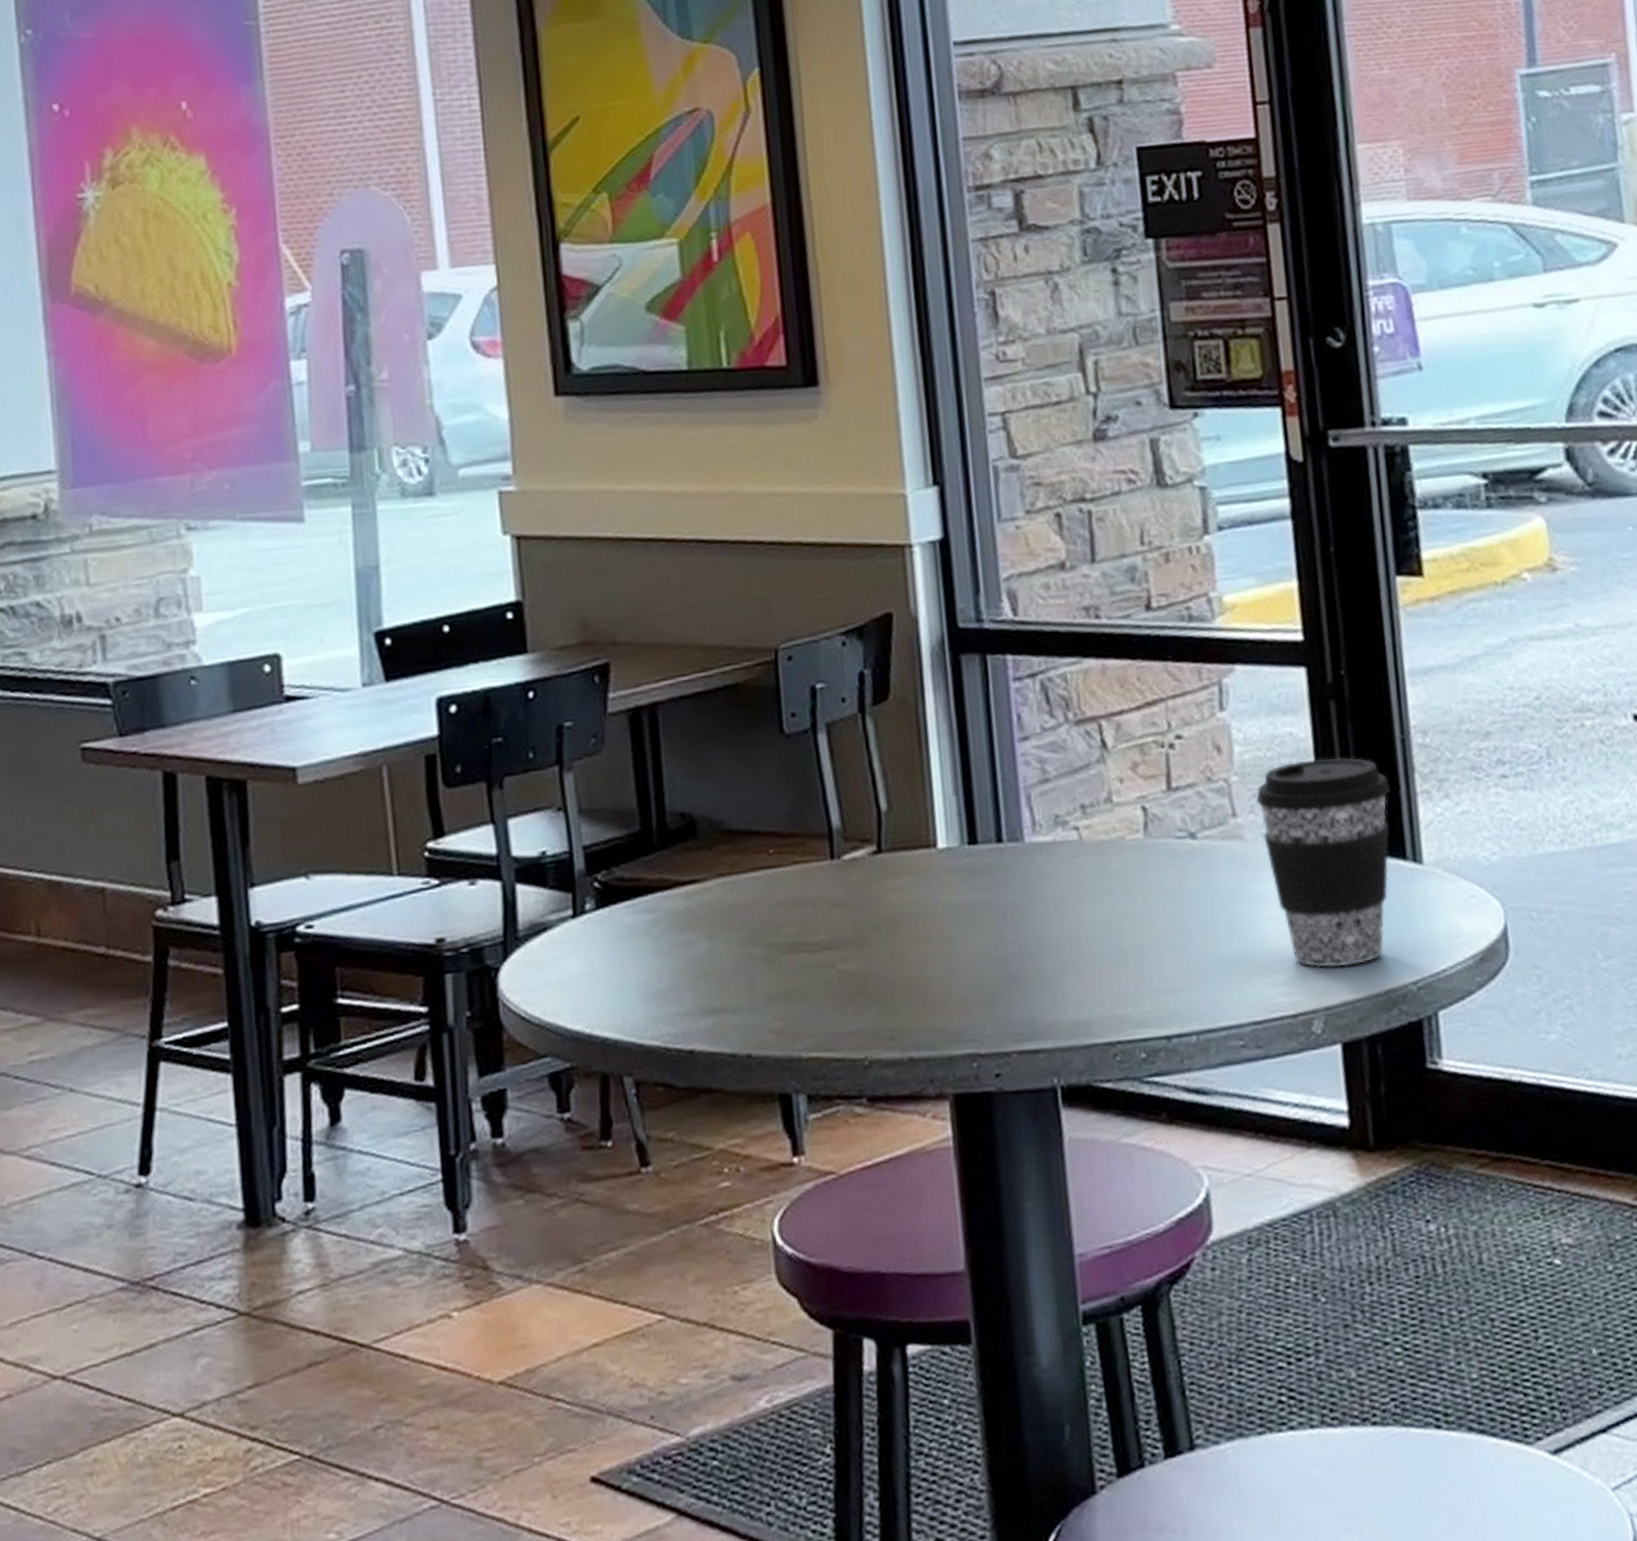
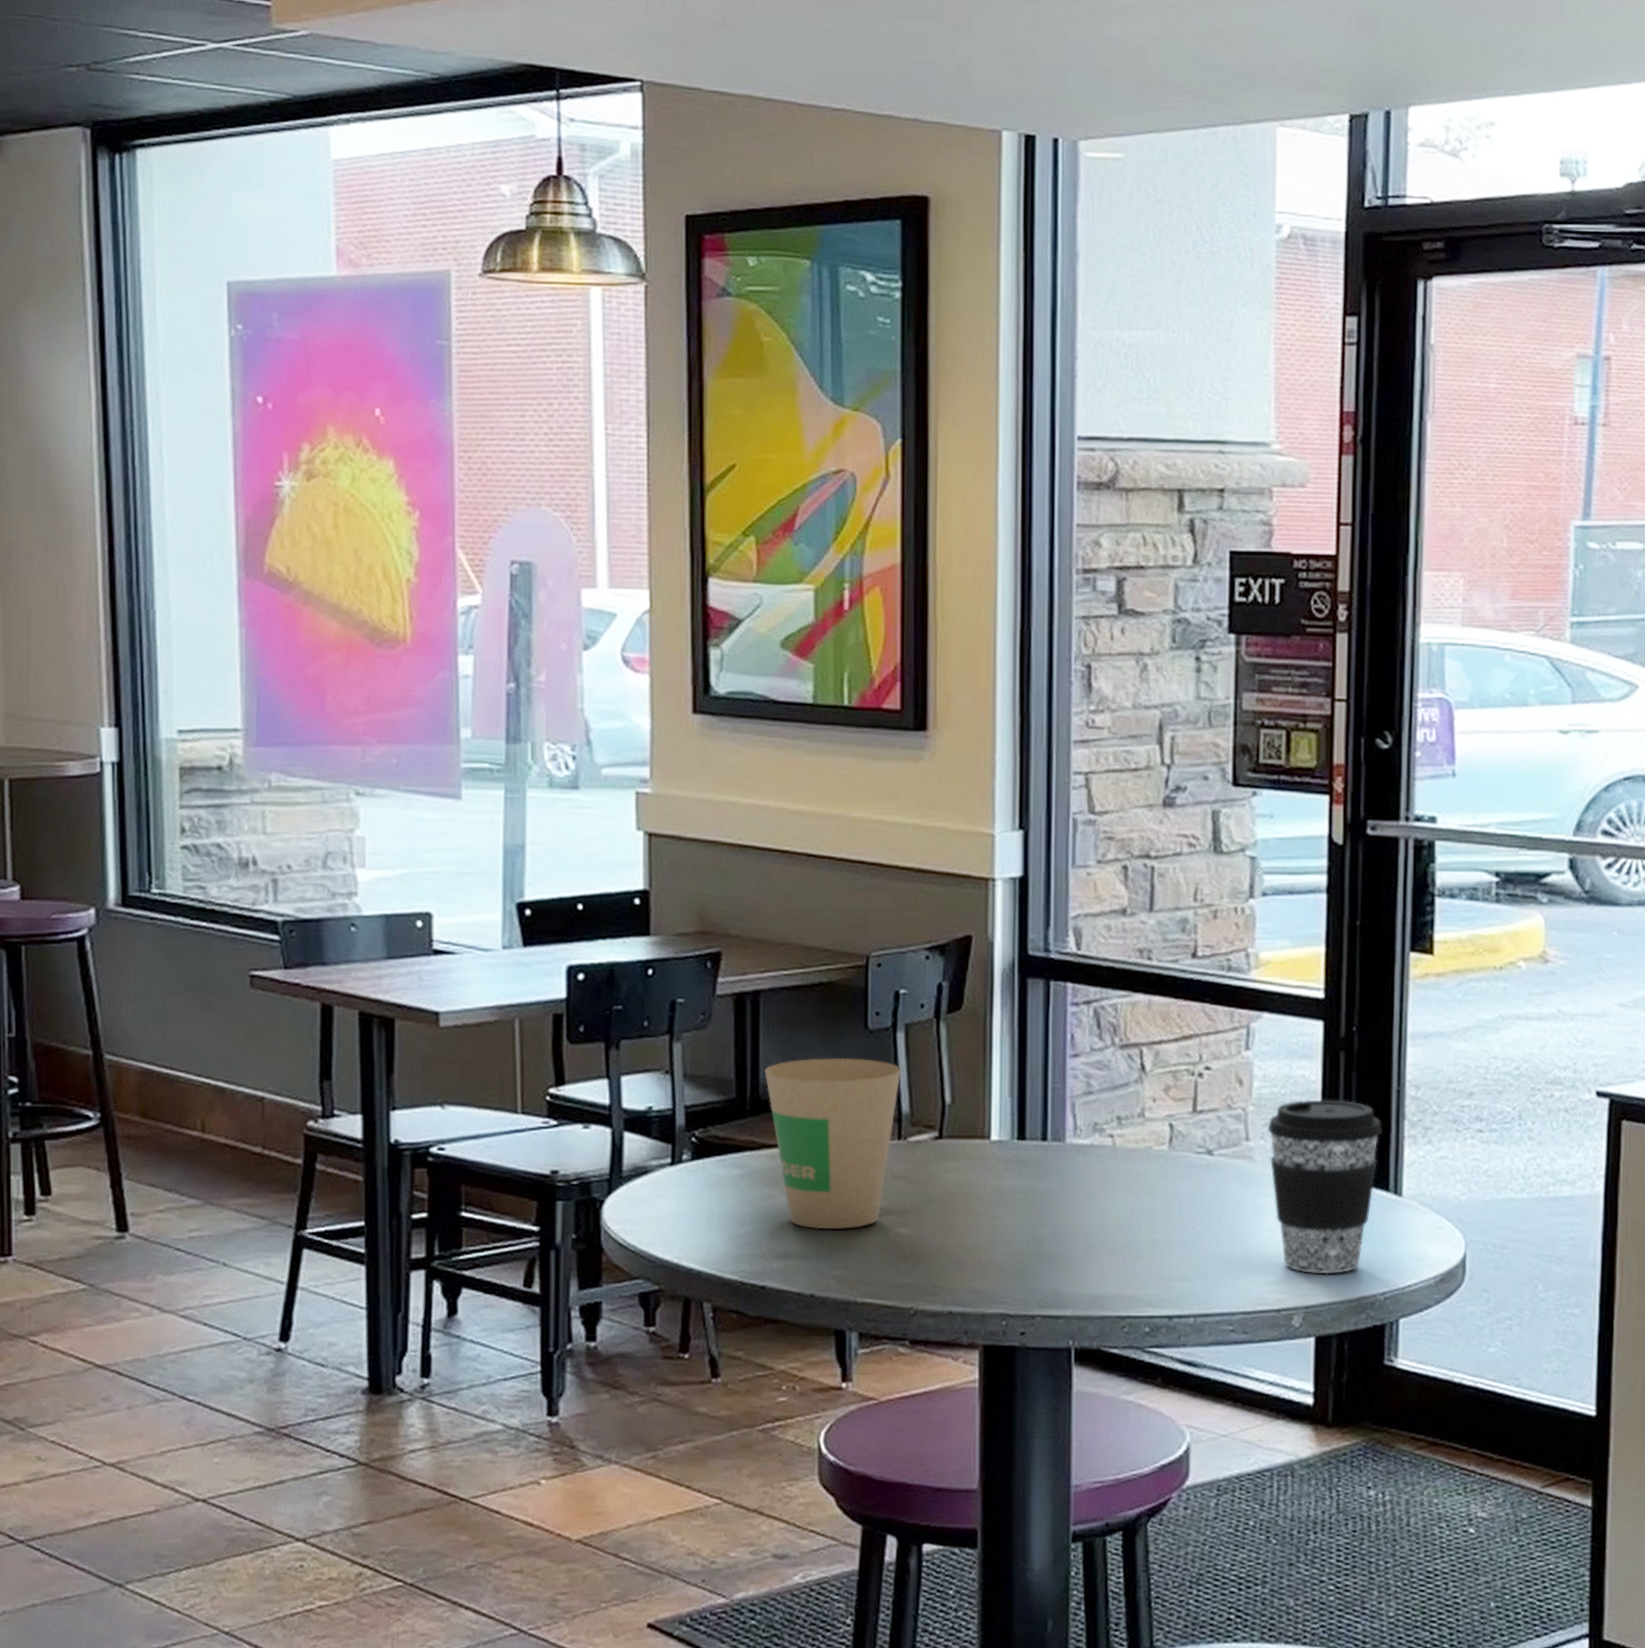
paper cup: none [670,768,827,976] -> present [765,1057,901,1230]

